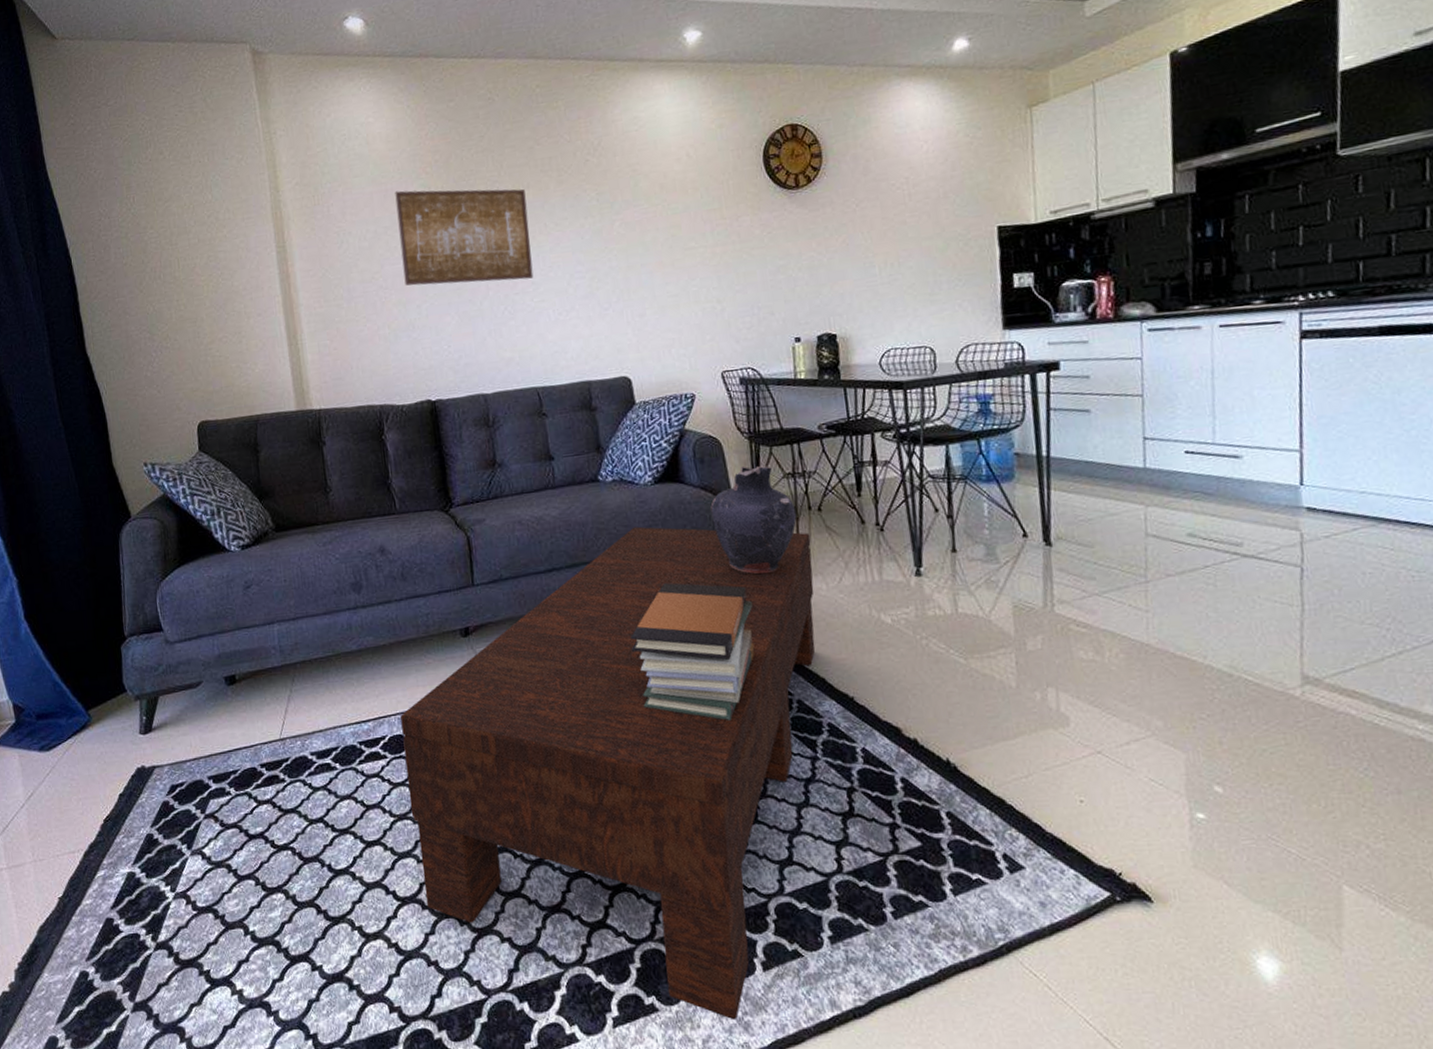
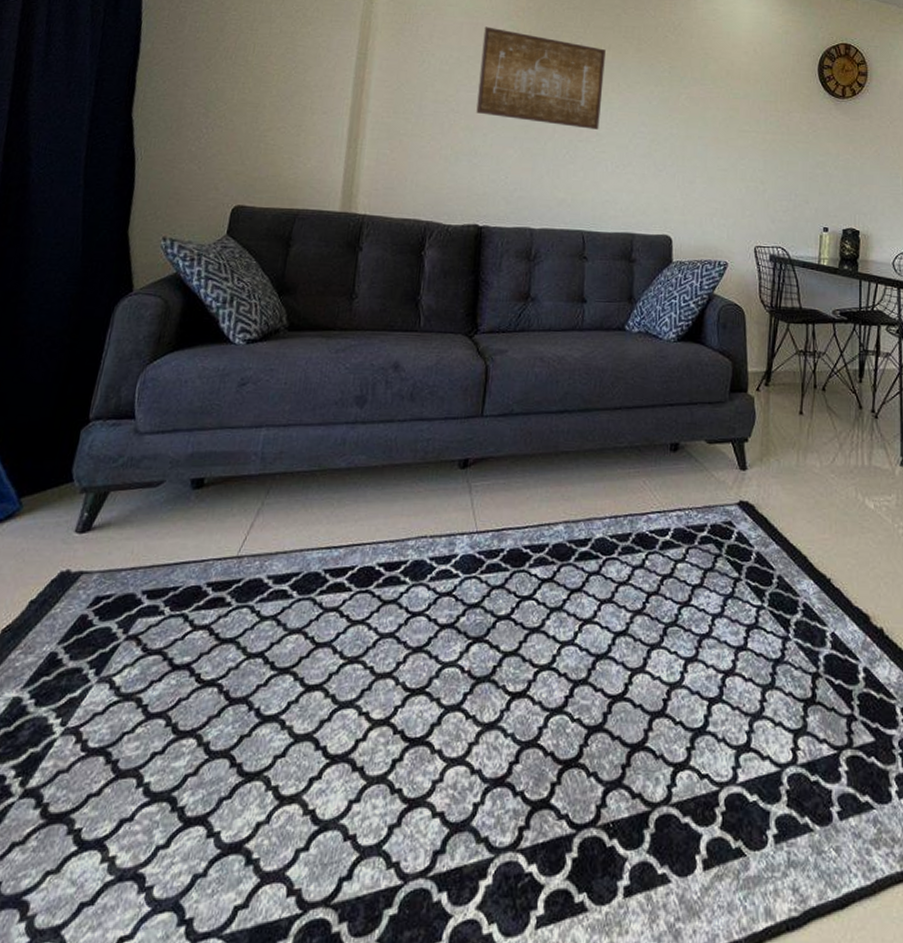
coffee table: present [400,526,816,1021] -> none [358,380,812,927]
book stack: present [631,583,755,721] -> none [627,440,751,589]
vase: present [710,465,797,575] -> none [725,337,803,445]

